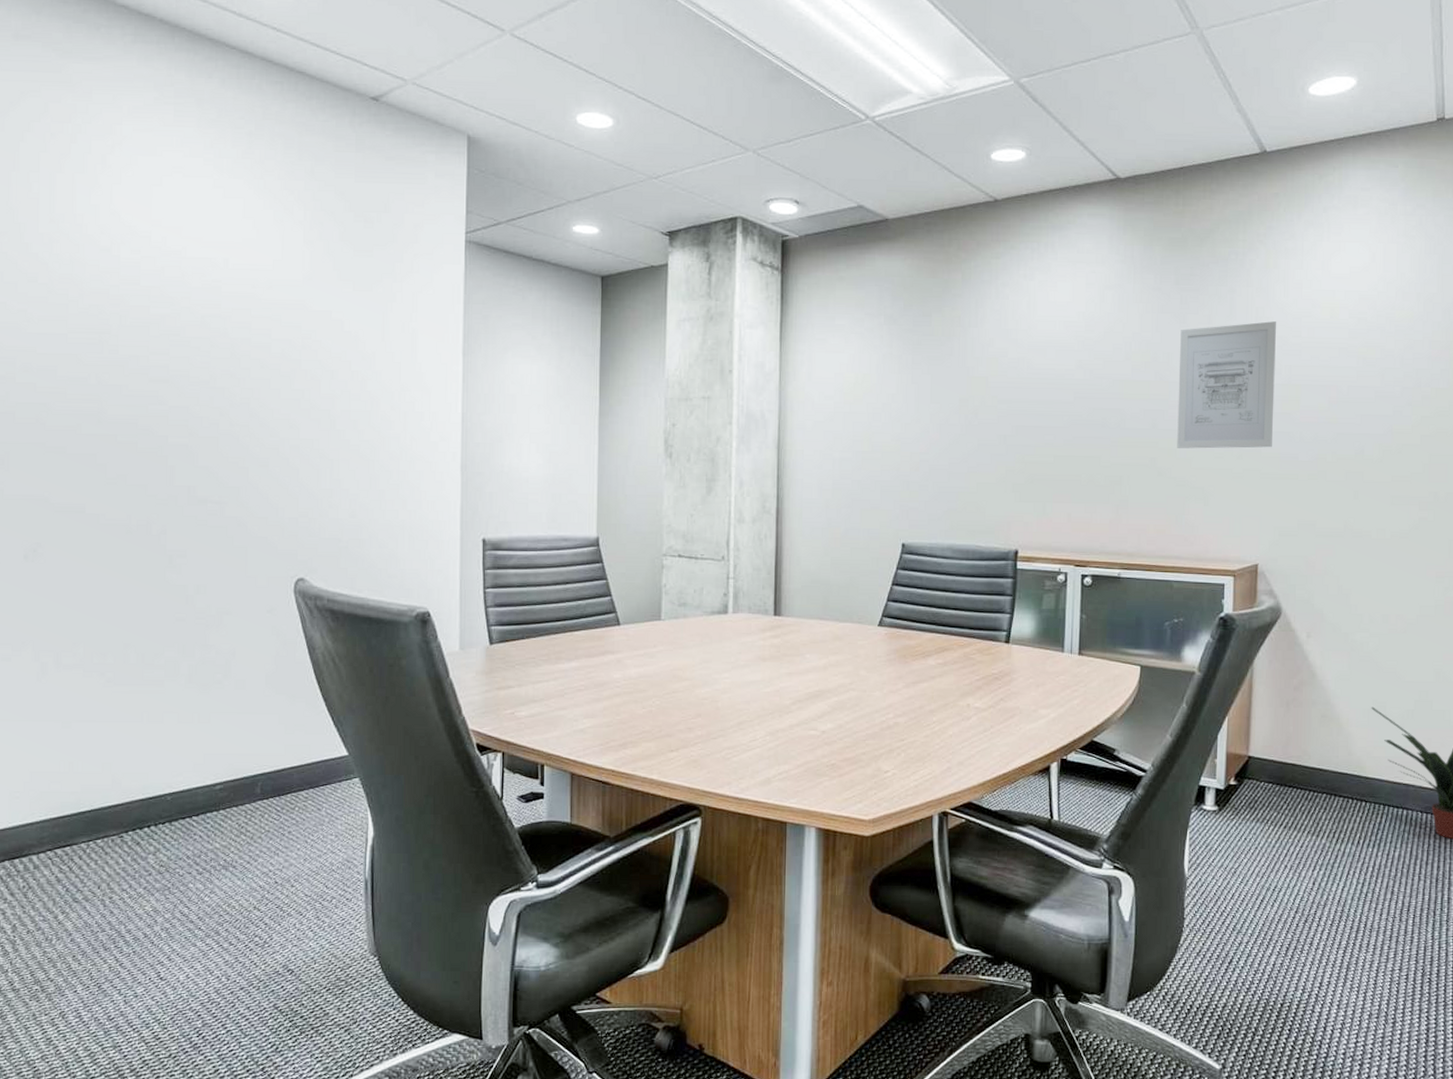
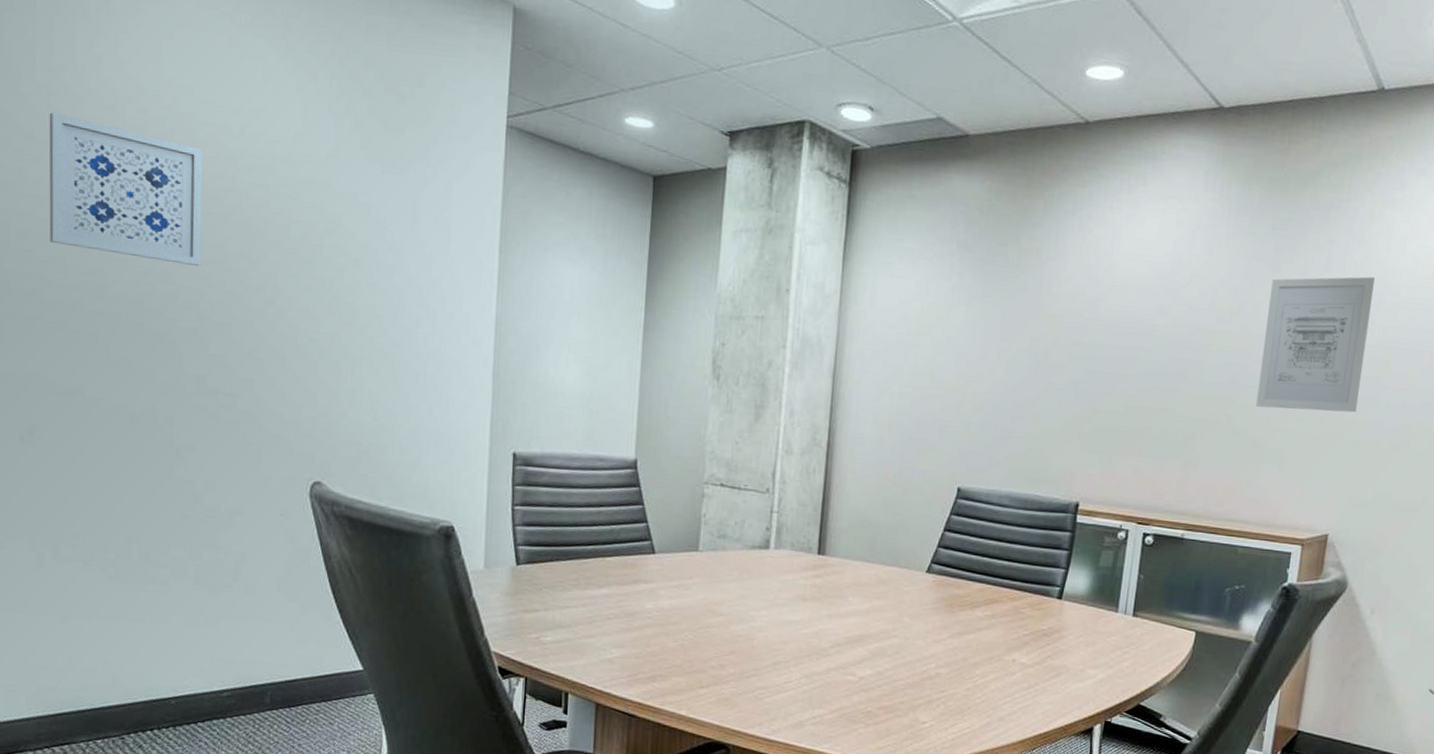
wall art: none [51,258,191,386] -> present [49,112,204,266]

